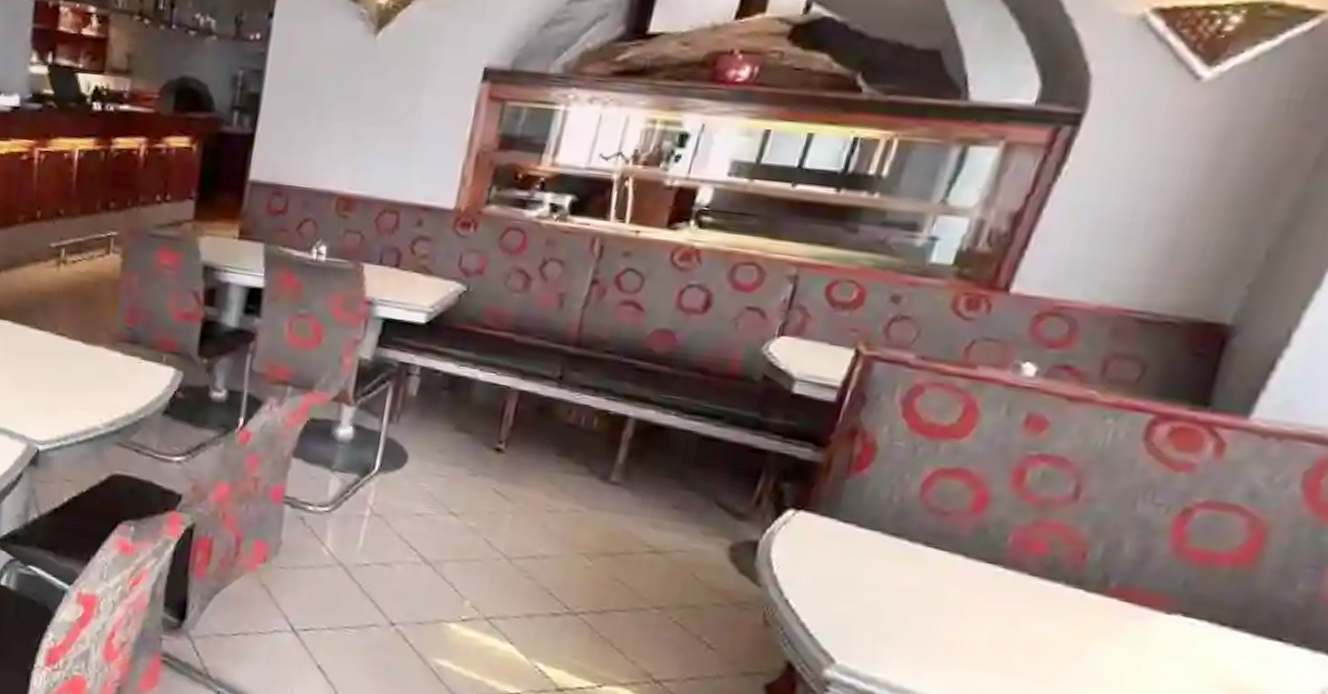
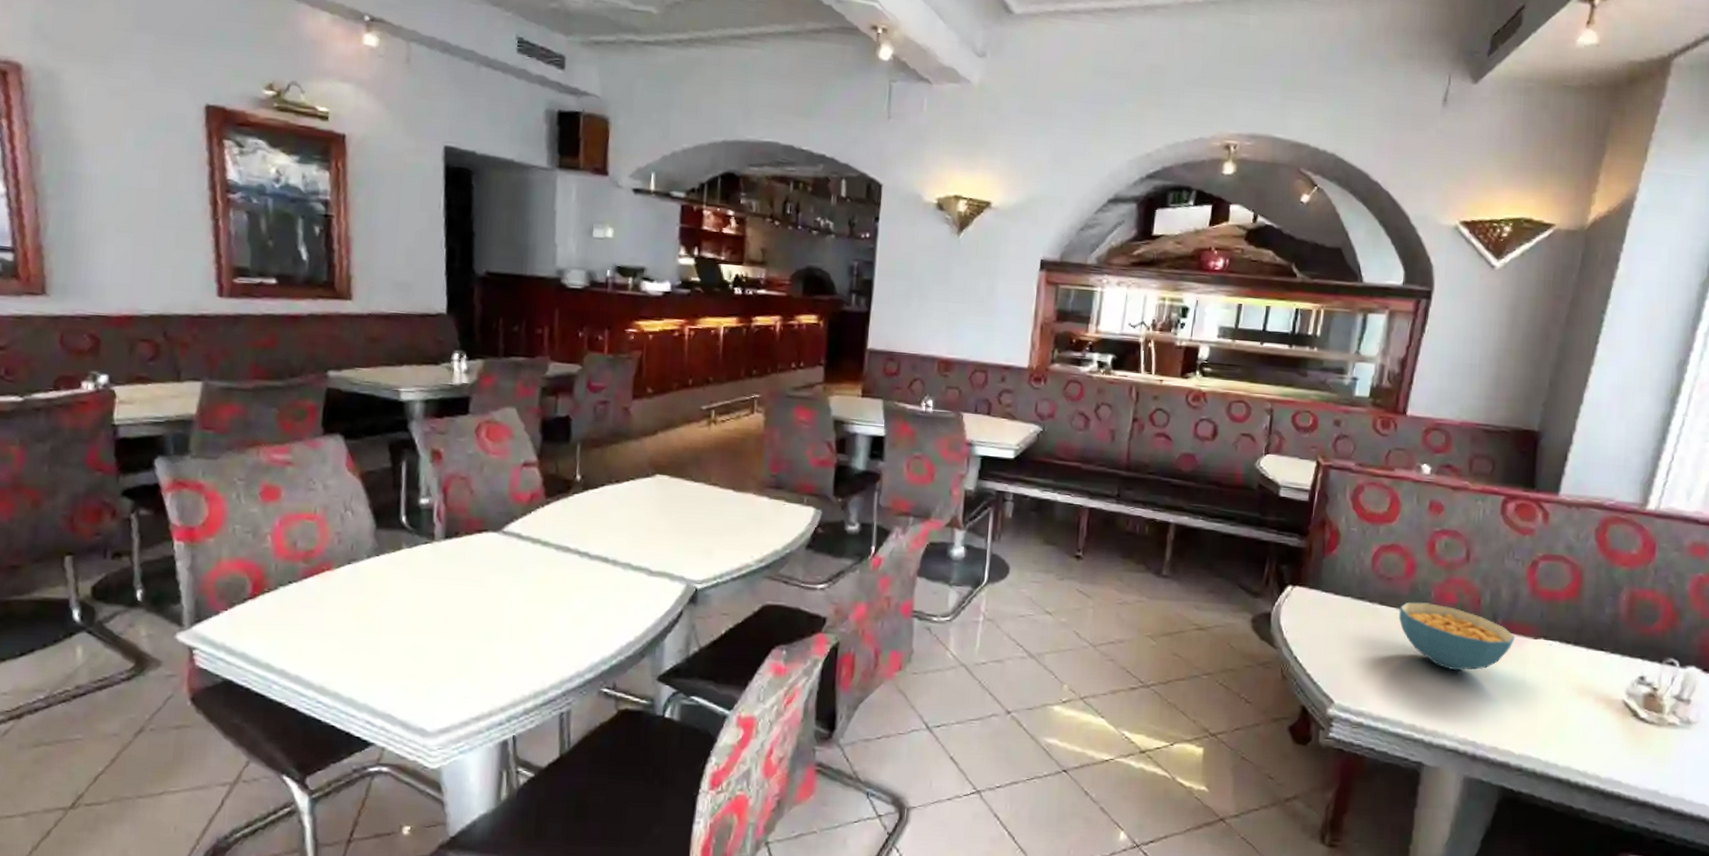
cereal bowl: none [950,546,1136,645] -> present [1398,602,1516,671]

